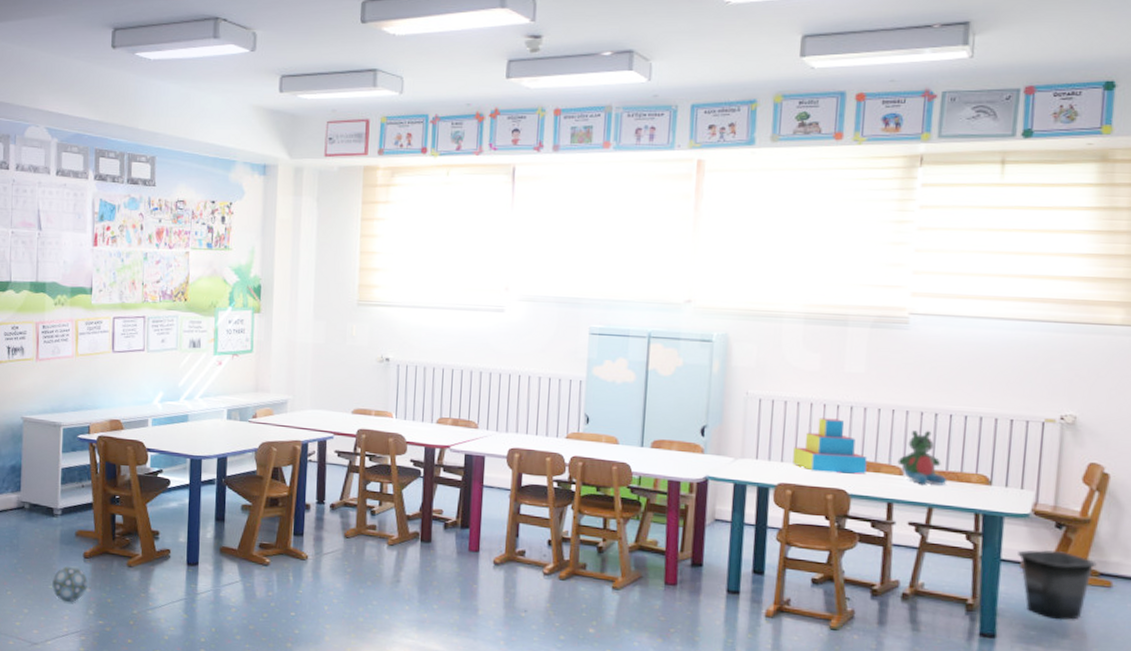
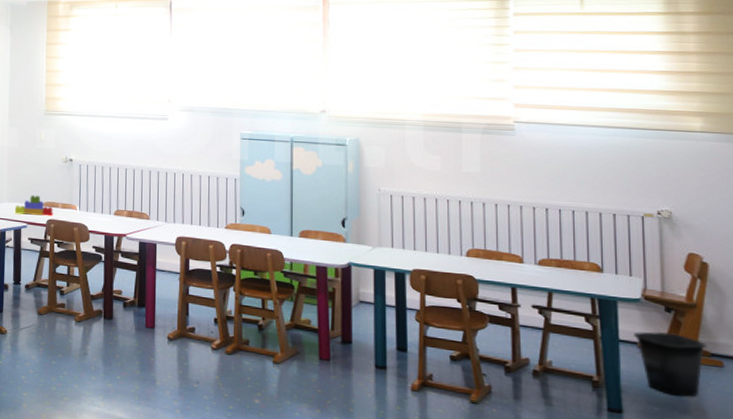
building blocks: none [319,400,365,425] -> present [14,195,53,216]
toy blocks: present [793,418,868,475] -> none [424,212,490,262]
stuffed animal: present [897,430,948,486] -> none [517,223,563,272]

